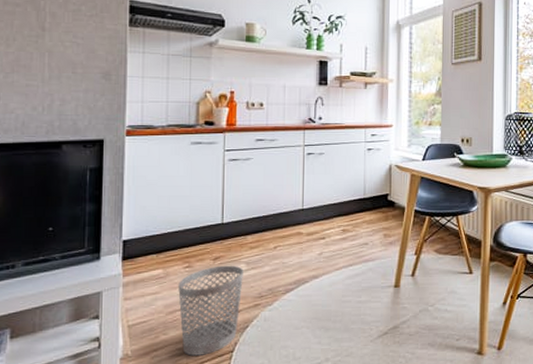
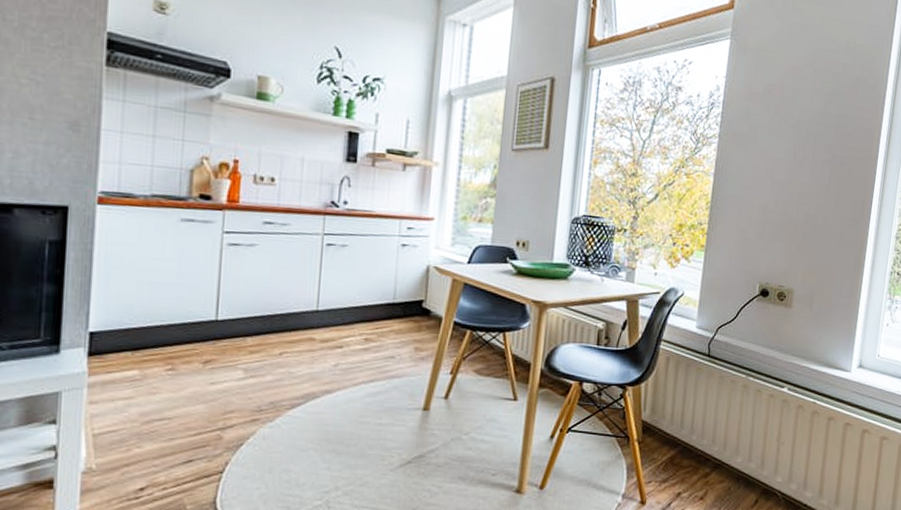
wastebasket: present [178,265,243,356] -> none [157,370,240,475]

